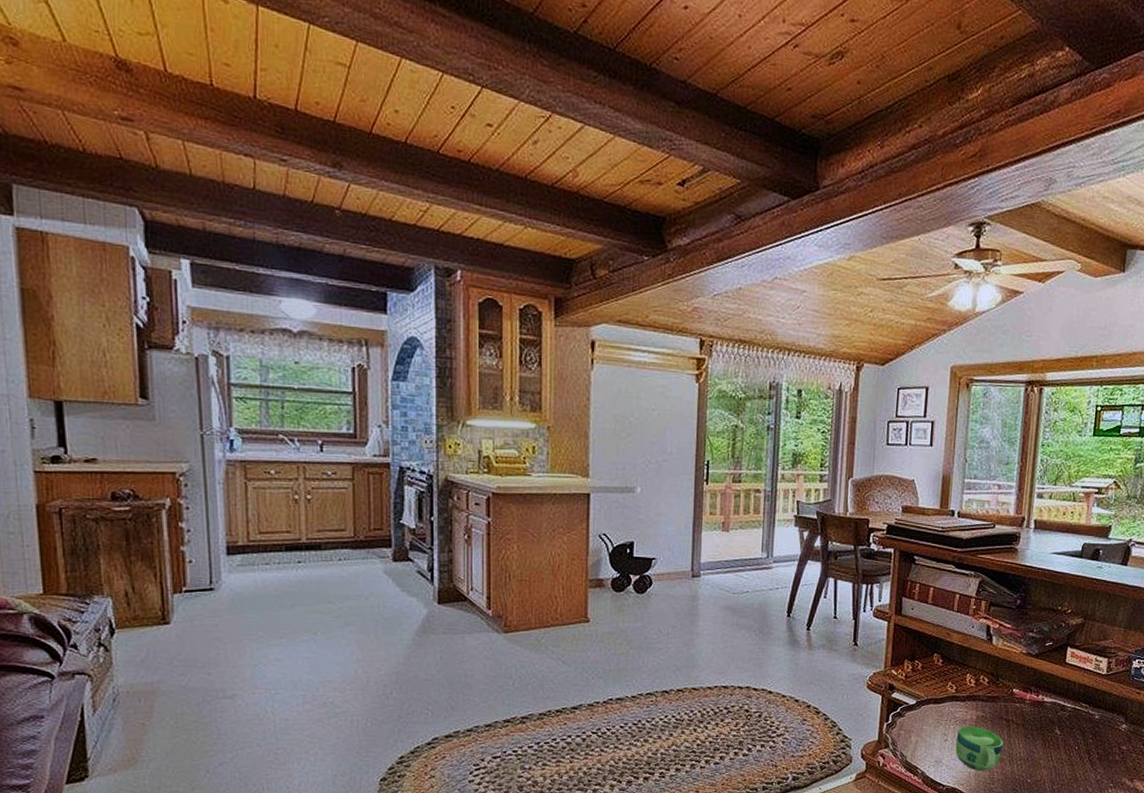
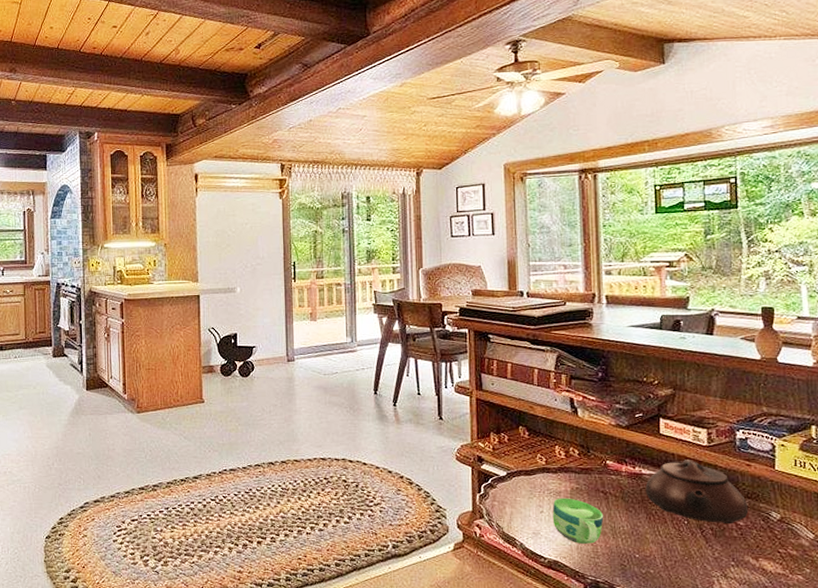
teapot: none [1045,688,1133,749] -> present [645,460,749,525]

